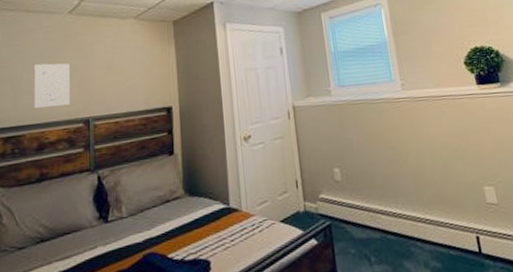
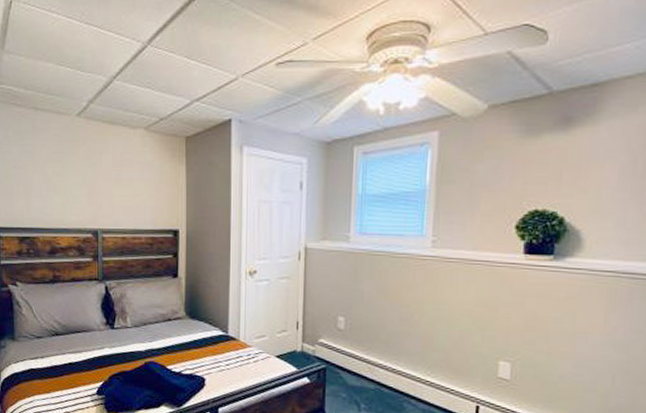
wall art: present [34,63,70,108] -> none [45,168,79,214]

